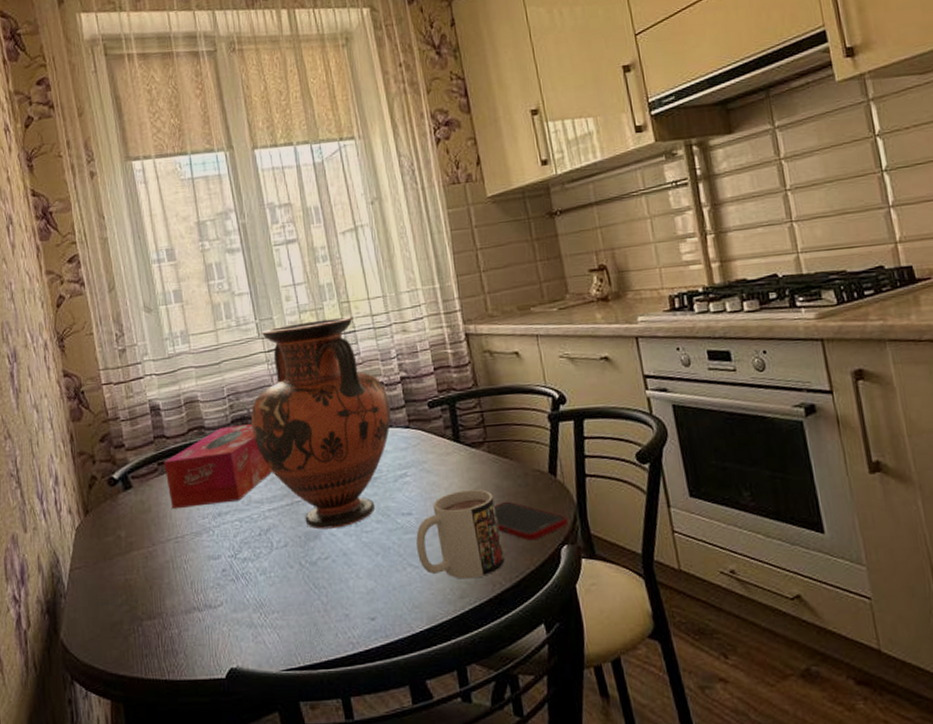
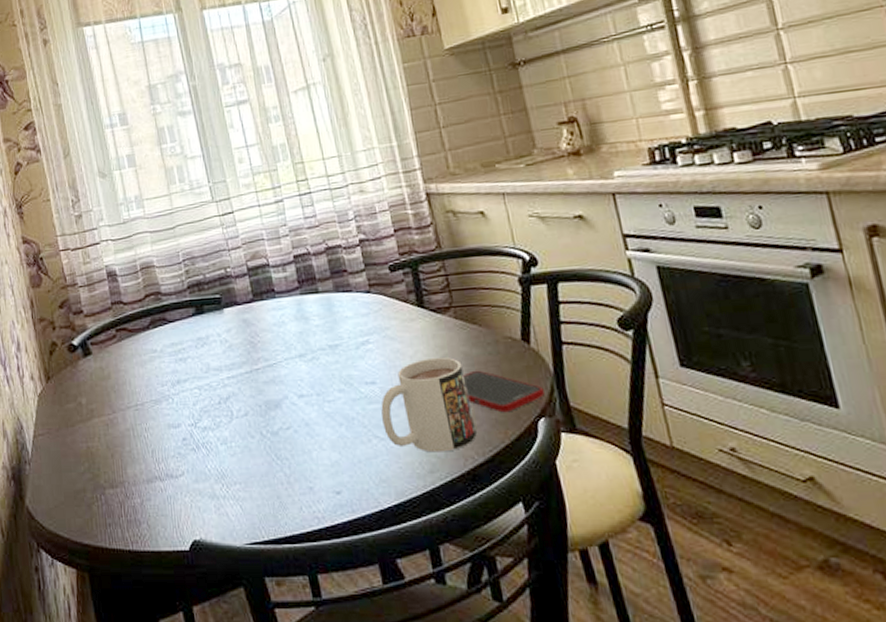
tissue box: present [164,423,273,510] -> none [122,288,231,377]
vase: present [250,316,391,530] -> none [207,177,351,398]

